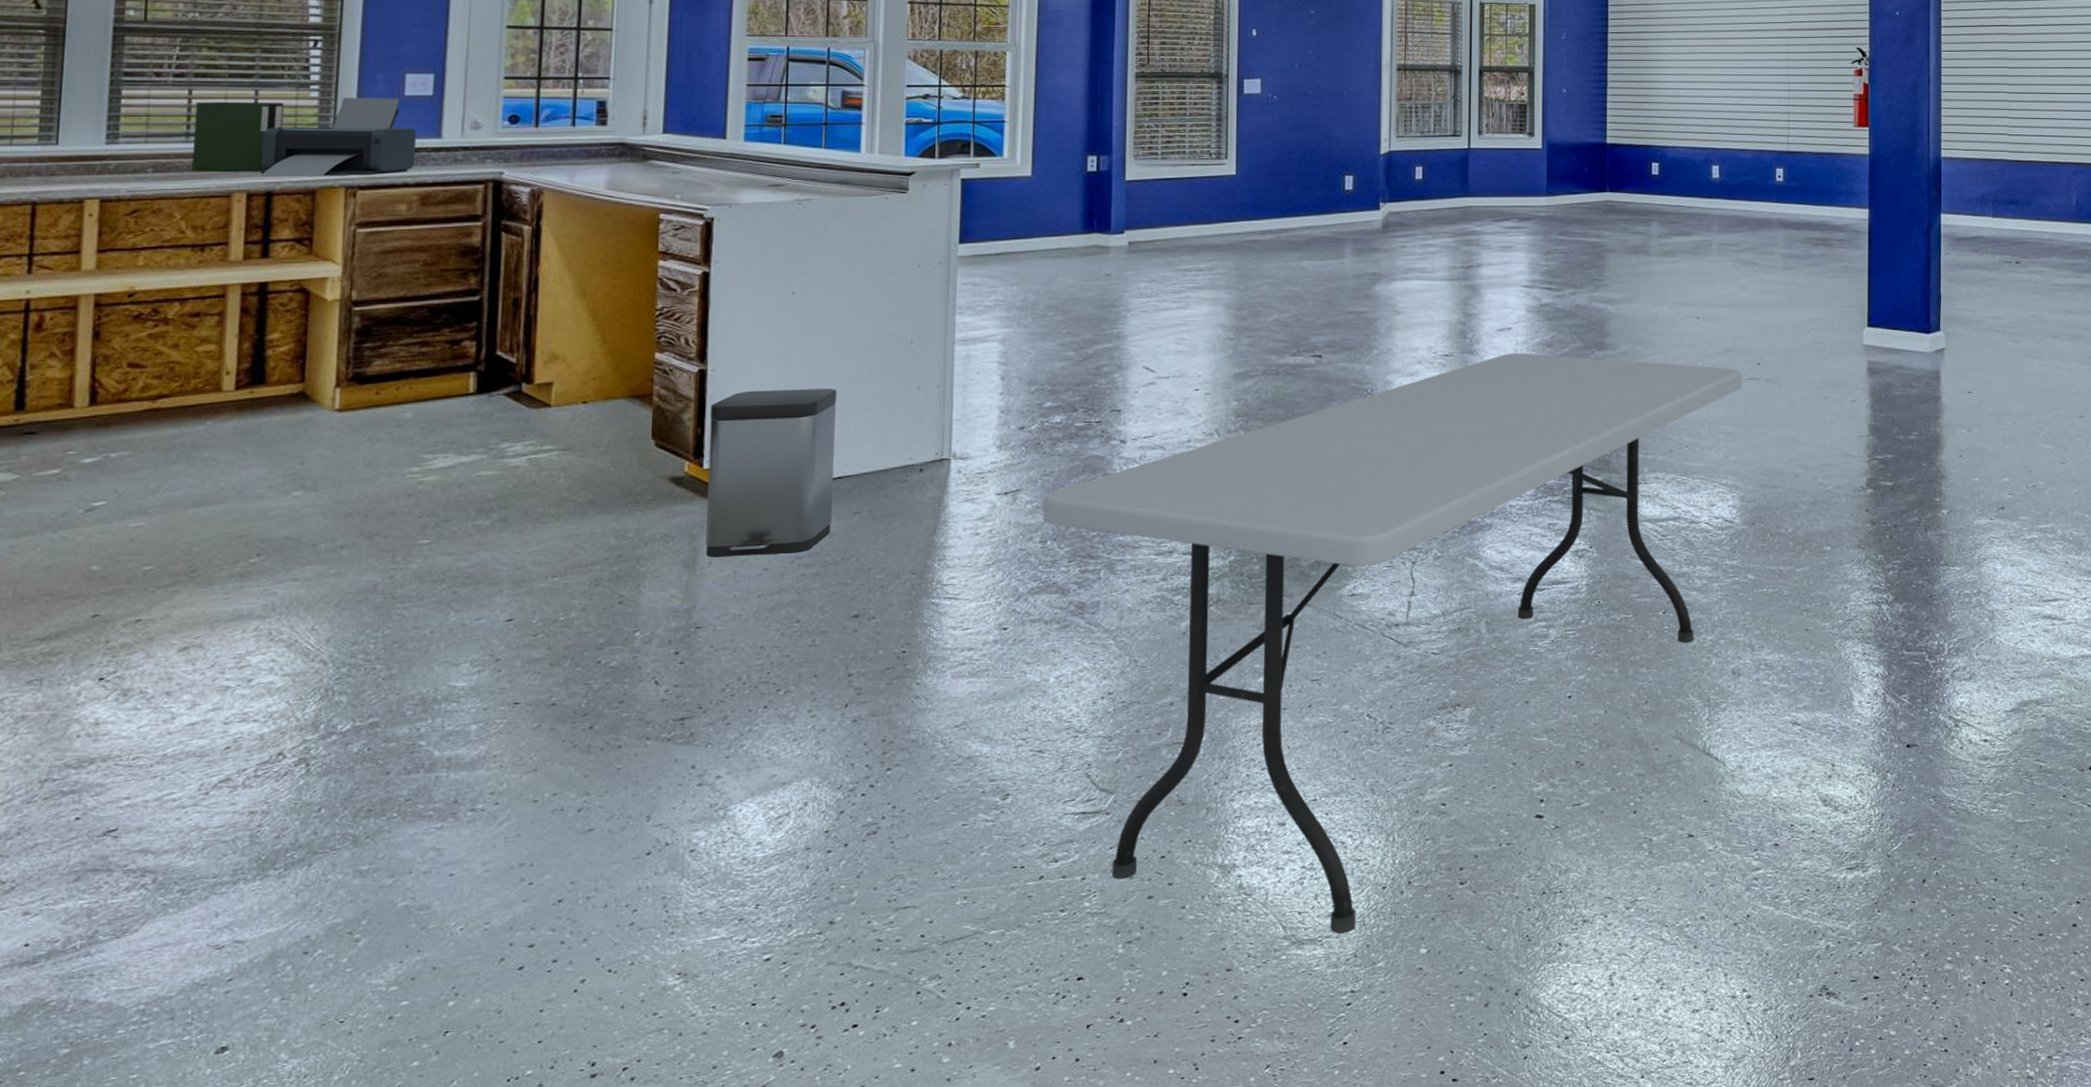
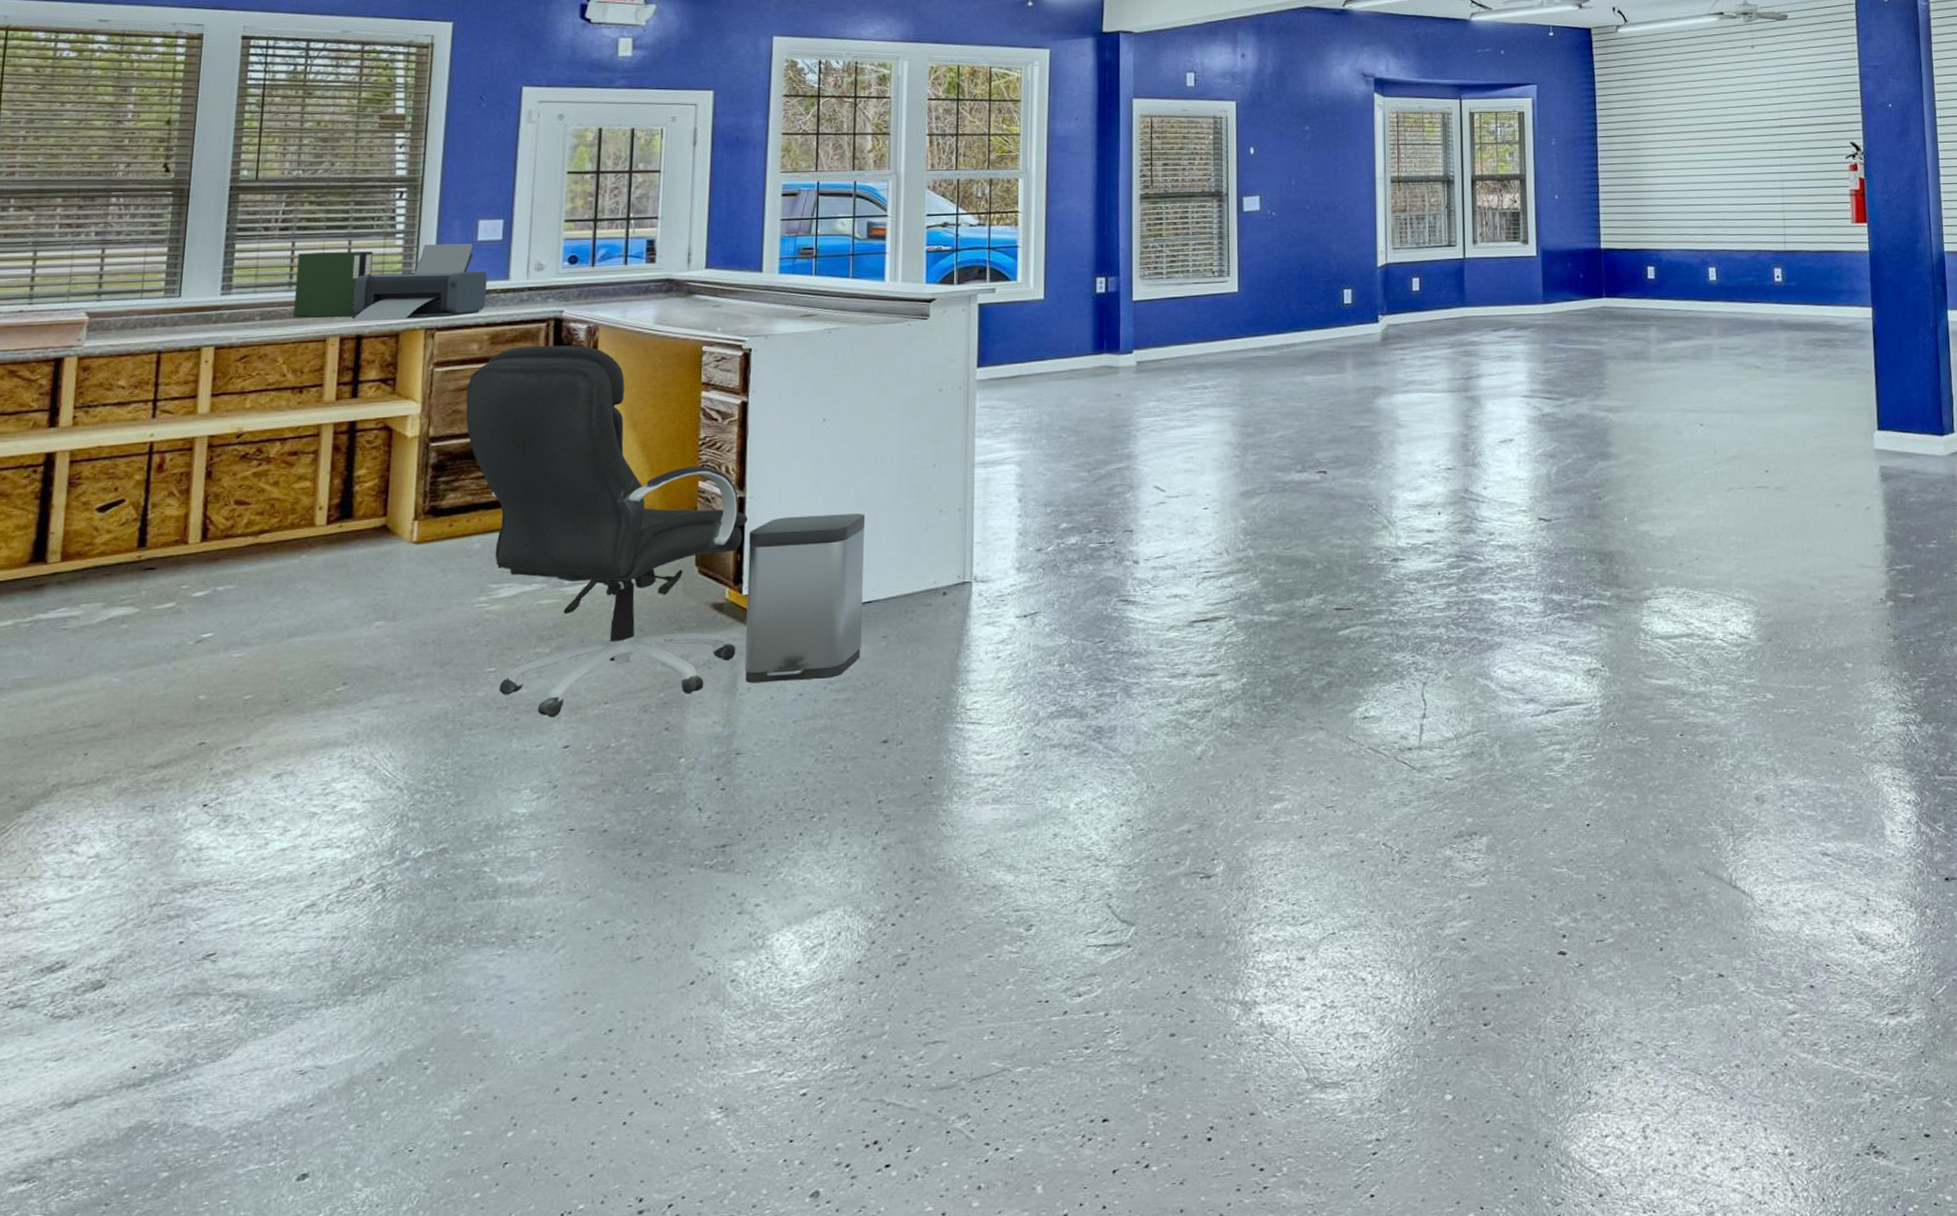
office chair: none [393,208,709,591] -> present [466,345,748,718]
folding table: present [1042,353,1742,933] -> none [1060,464,1751,1077]

